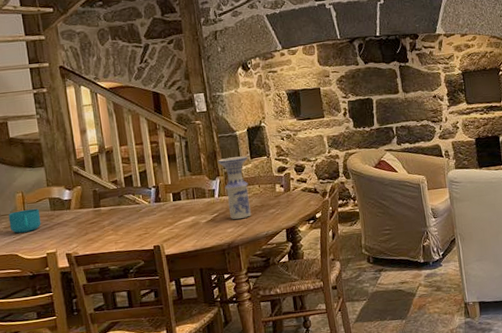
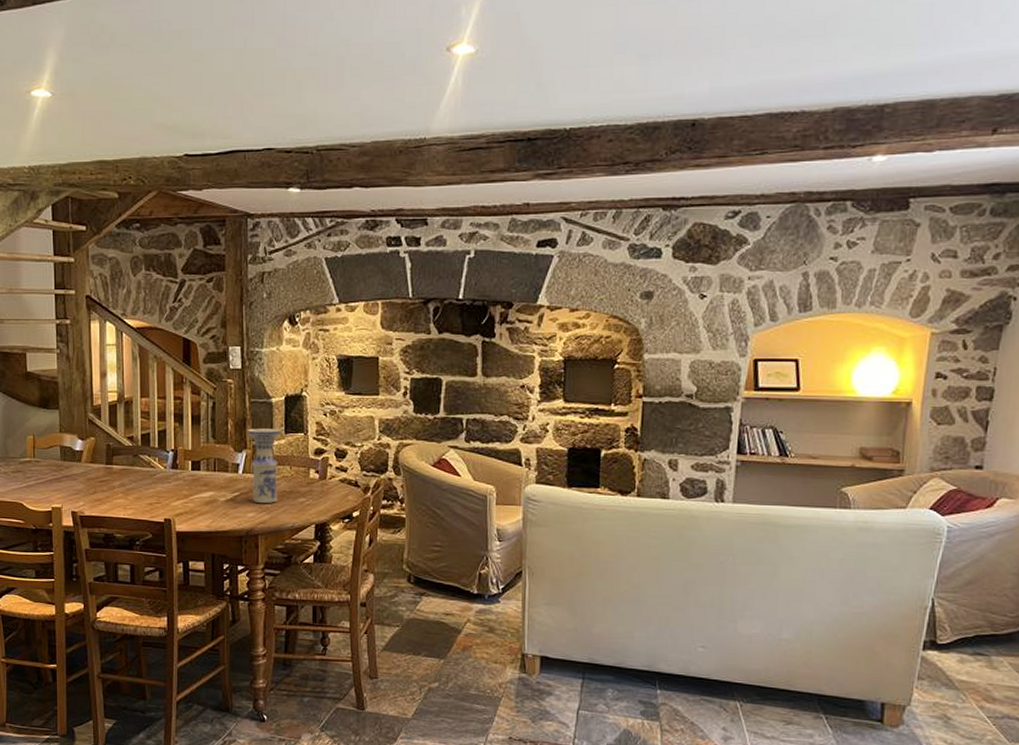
cup: present [8,209,41,233] -> none [17,455,50,480]

